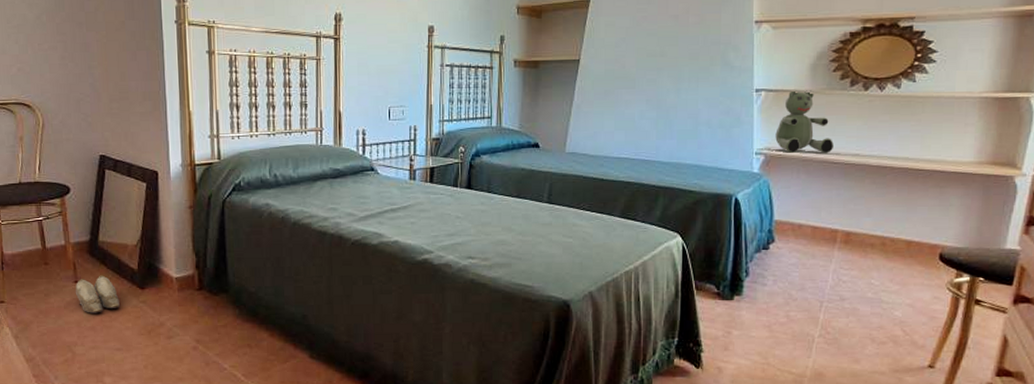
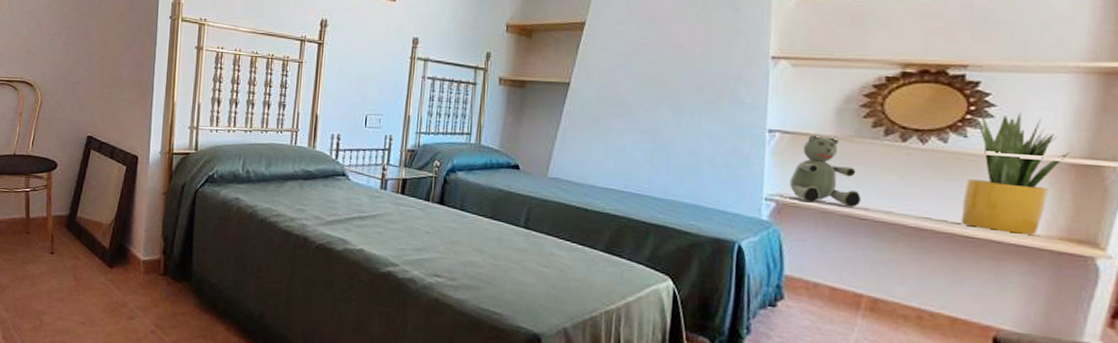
slippers: present [75,275,120,313] -> none [50,249,89,286]
planter: none [913,56,995,163] -> present [961,112,1071,235]

